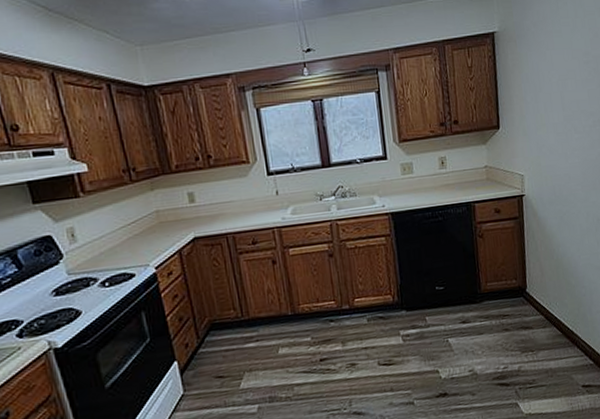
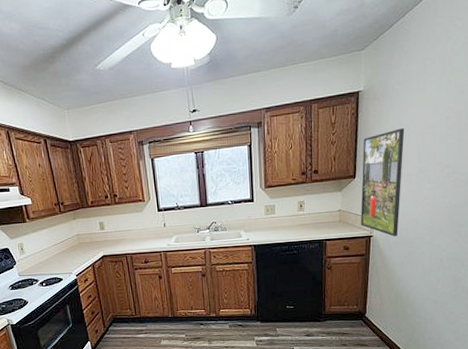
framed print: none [504,73,551,194] -> present [360,128,405,236]

